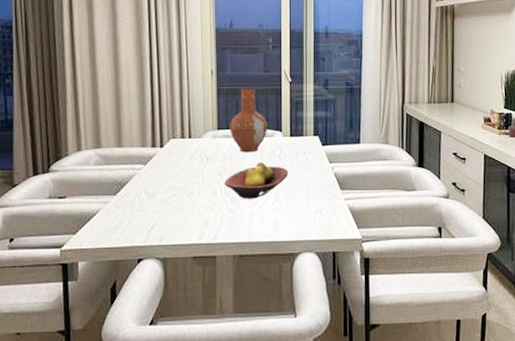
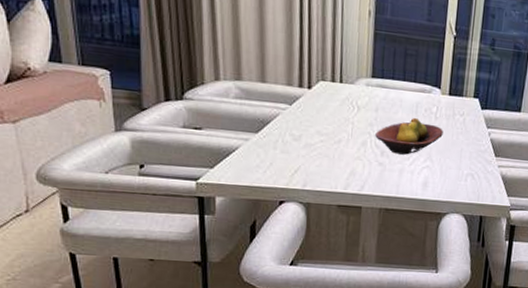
vase: present [230,88,268,153] -> none [385,35,427,107]

